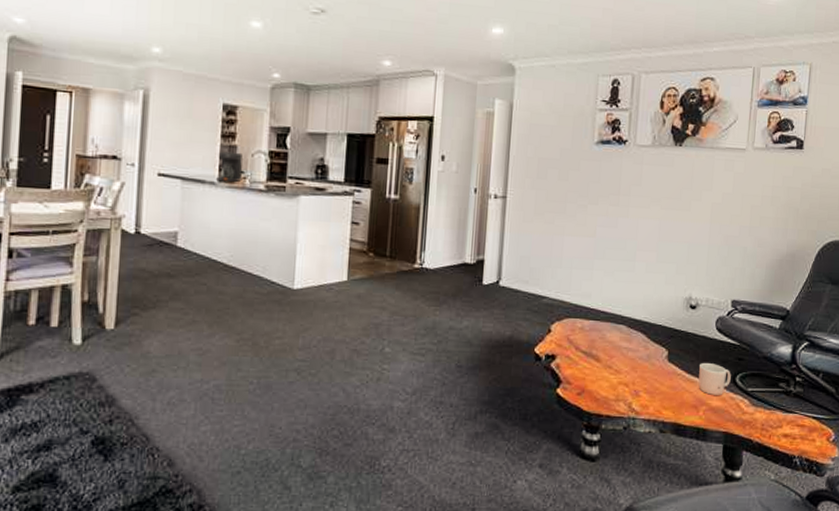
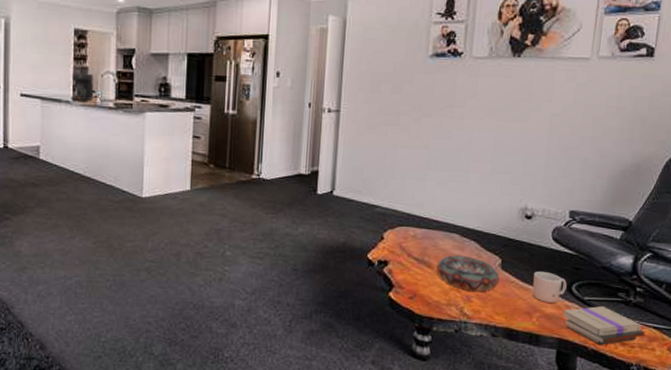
decorative bowl: none [603,347,667,385] -> present [436,255,500,292]
books: none [728,396,806,438] -> present [563,305,645,345]

